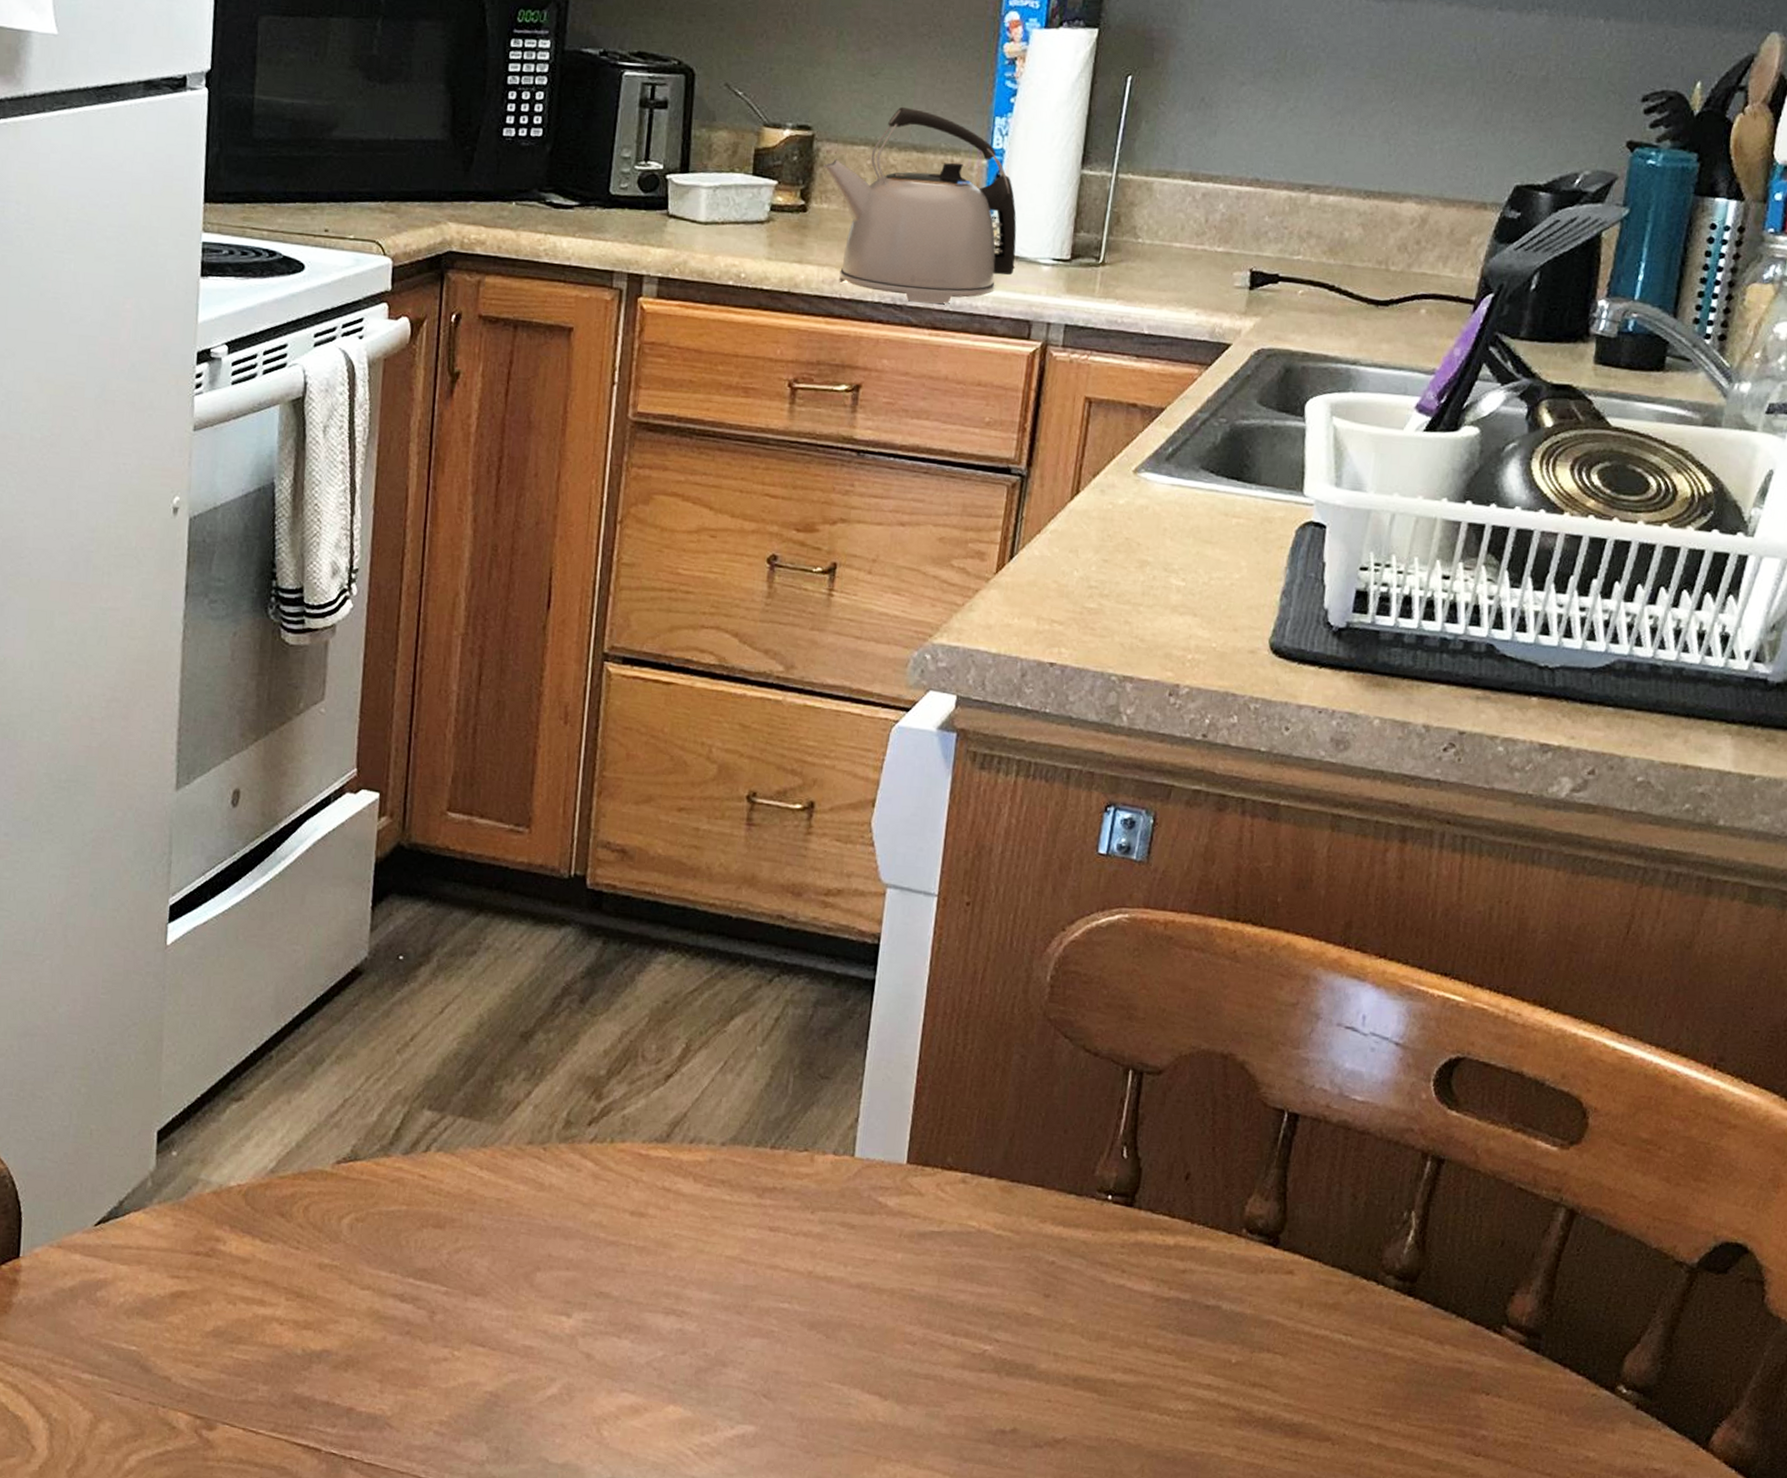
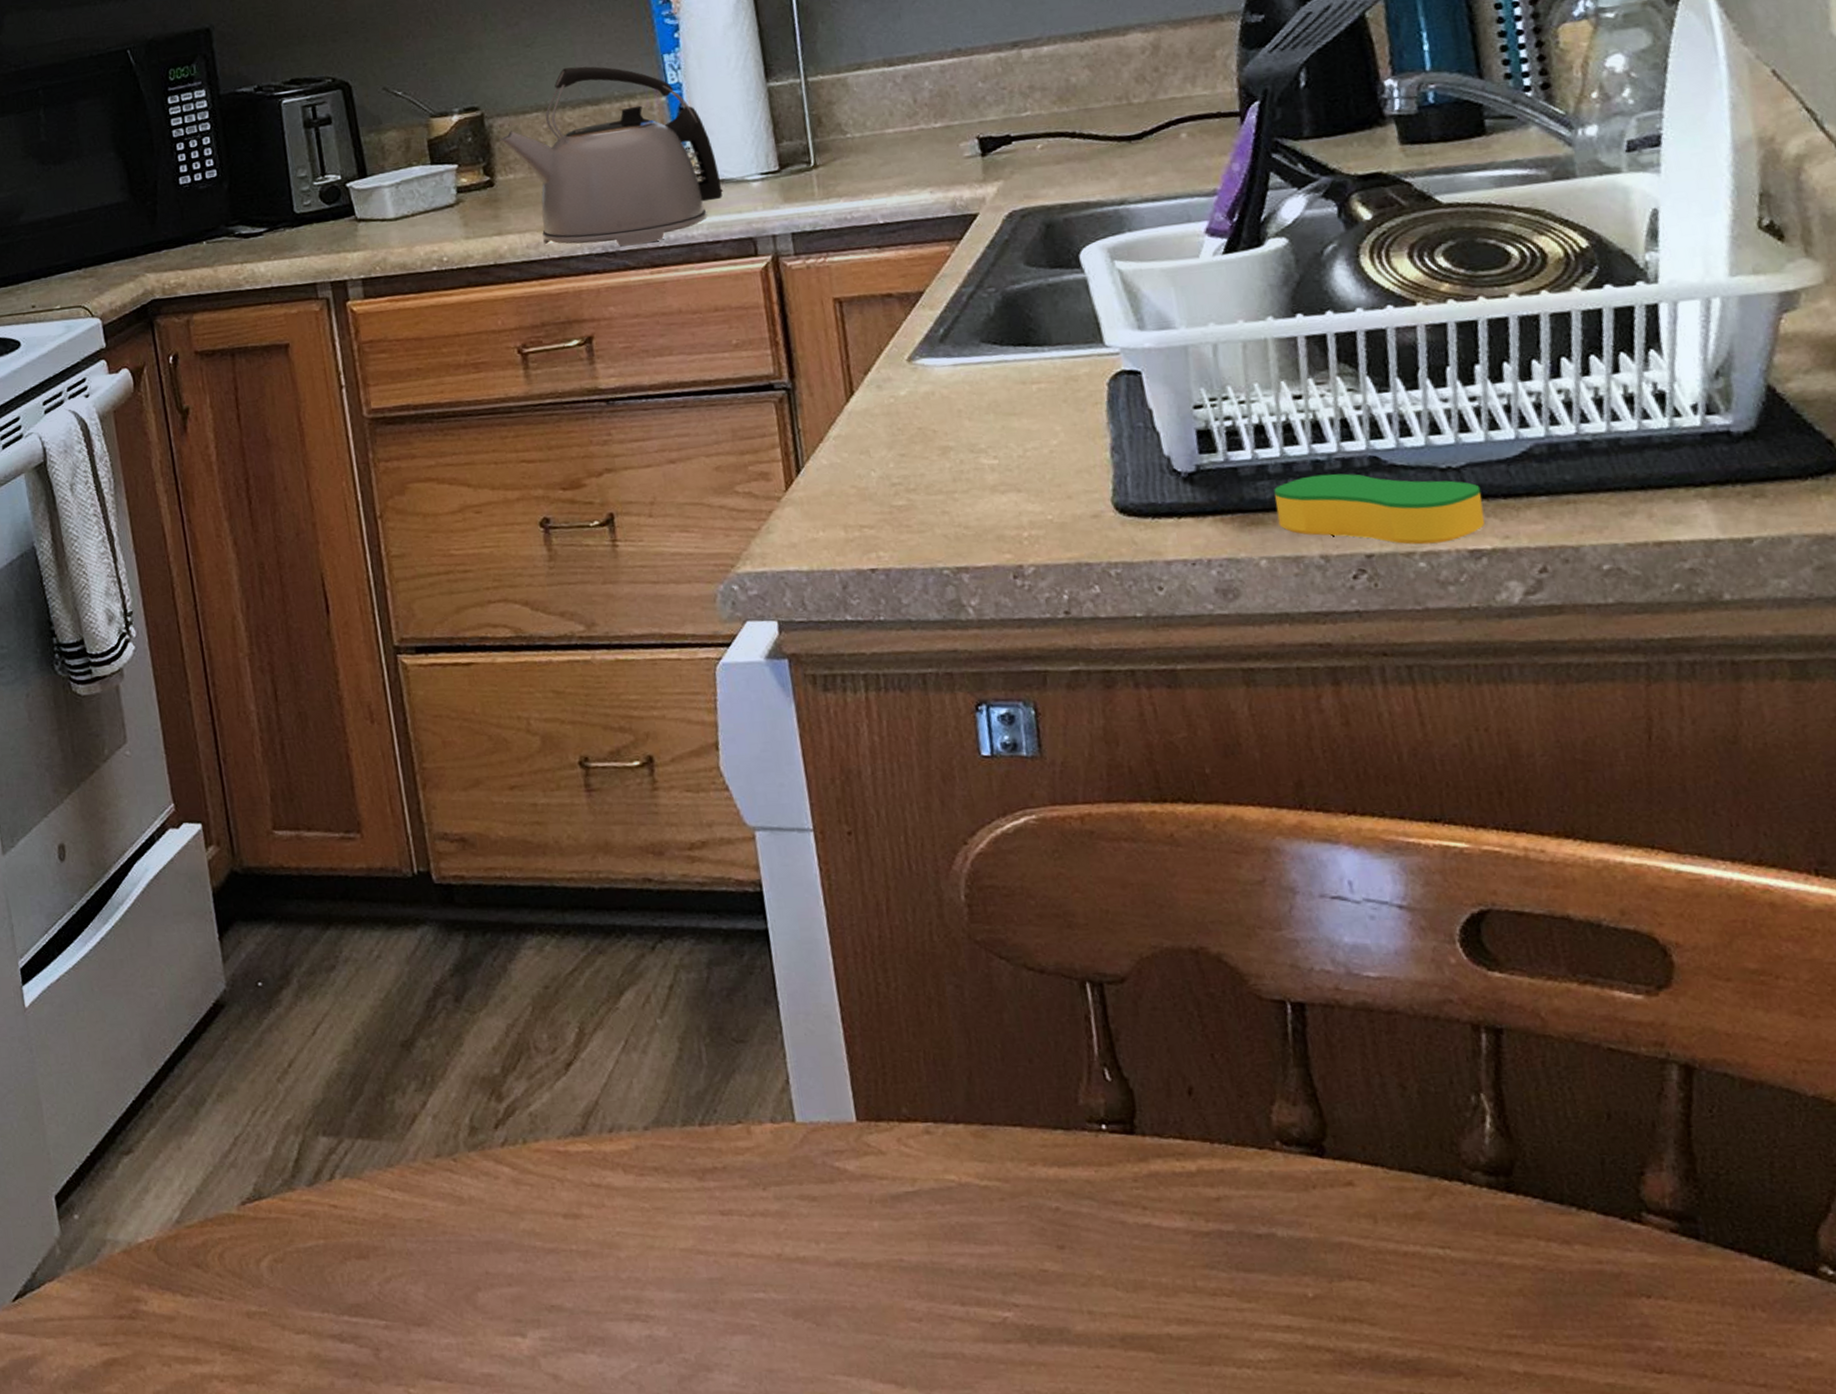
sponge: none [1398,651,1565,733] -> present [1274,473,1486,545]

